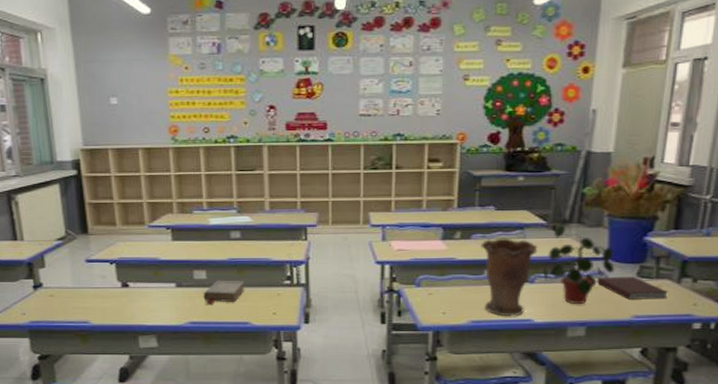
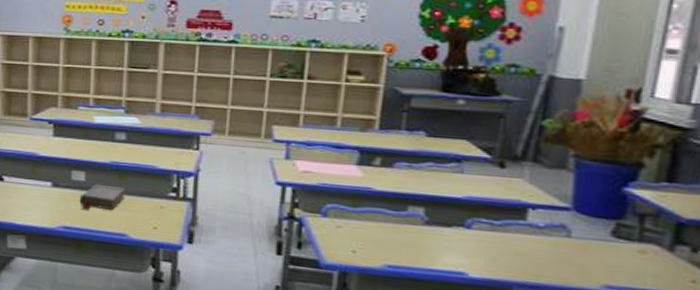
vase: present [481,238,538,317] -> none [405,170,478,267]
potted plant: present [542,224,615,305] -> none [483,160,581,263]
notebook: present [597,276,668,300] -> none [555,230,655,270]

